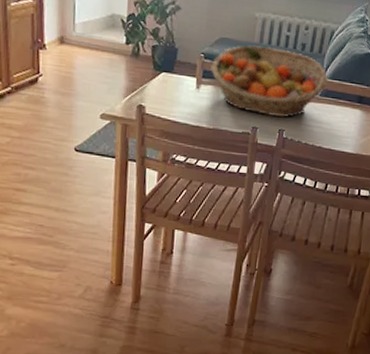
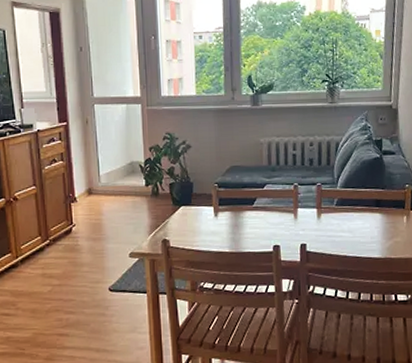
fruit basket: present [211,45,329,117] -> none [225,167,342,232]

